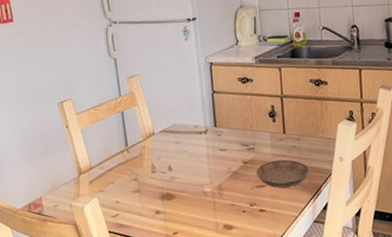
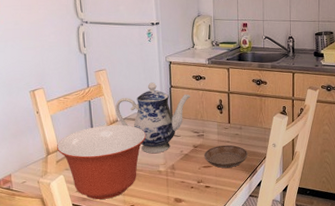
mixing bowl: none [89,138,188,226] -> present [57,124,147,200]
teapot: none [151,87,237,172] -> present [115,82,191,154]

